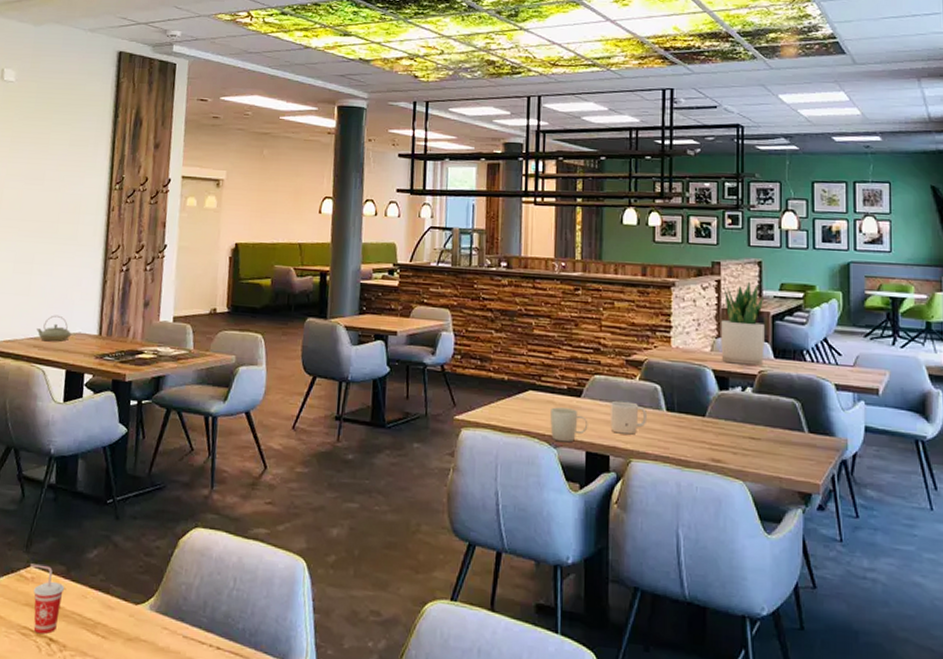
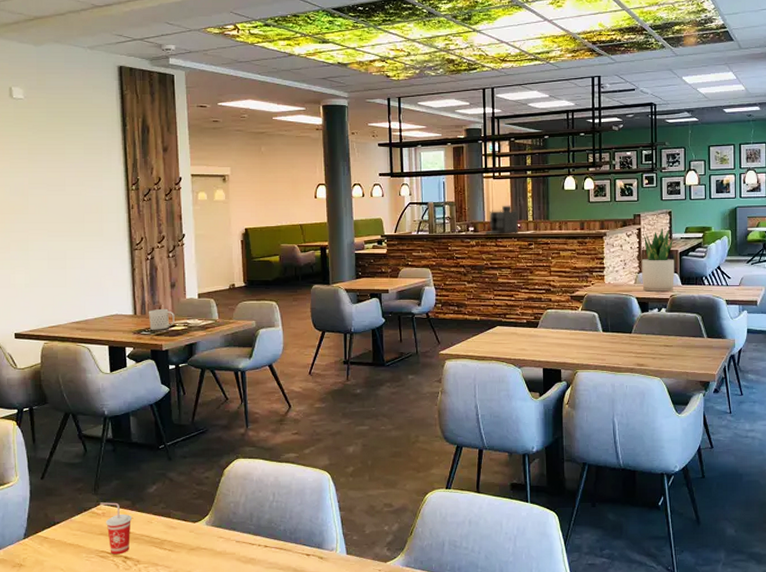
teapot: present [36,315,72,342] -> none [77,301,110,324]
mug: none [114,330,145,357] -> present [148,308,176,330]
coffee machine: none [520,238,563,276] -> present [484,205,518,236]
mug: present [550,407,588,443] -> none [515,337,544,363]
mug: present [609,400,648,435] -> none [560,327,589,352]

